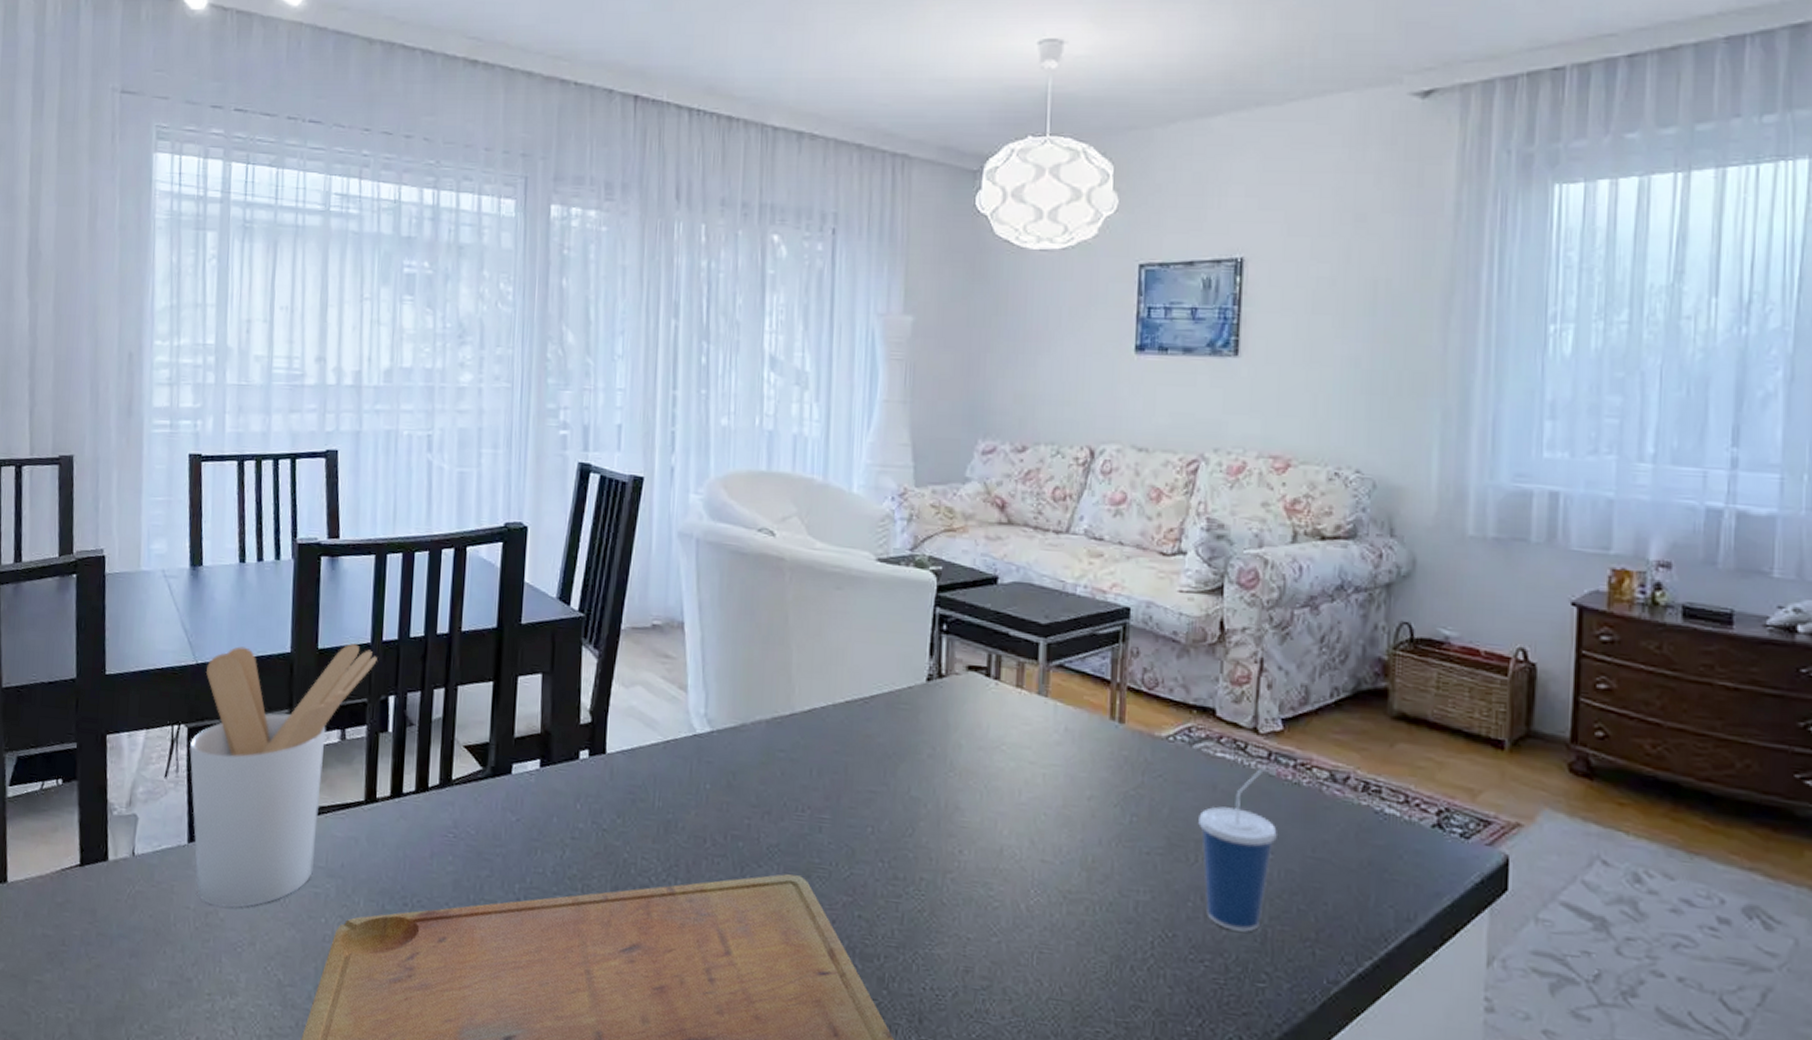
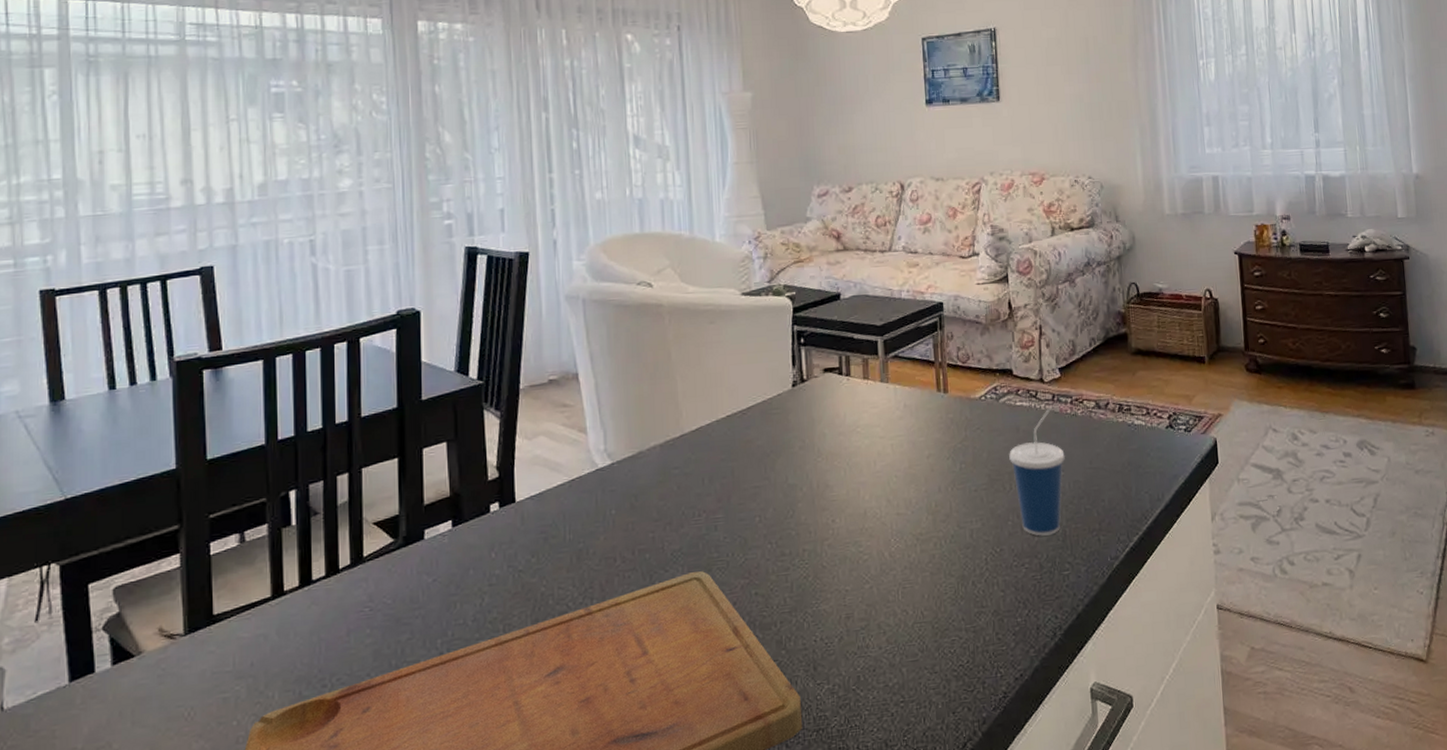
utensil holder: present [190,643,377,908] -> none [64,448,274,739]

